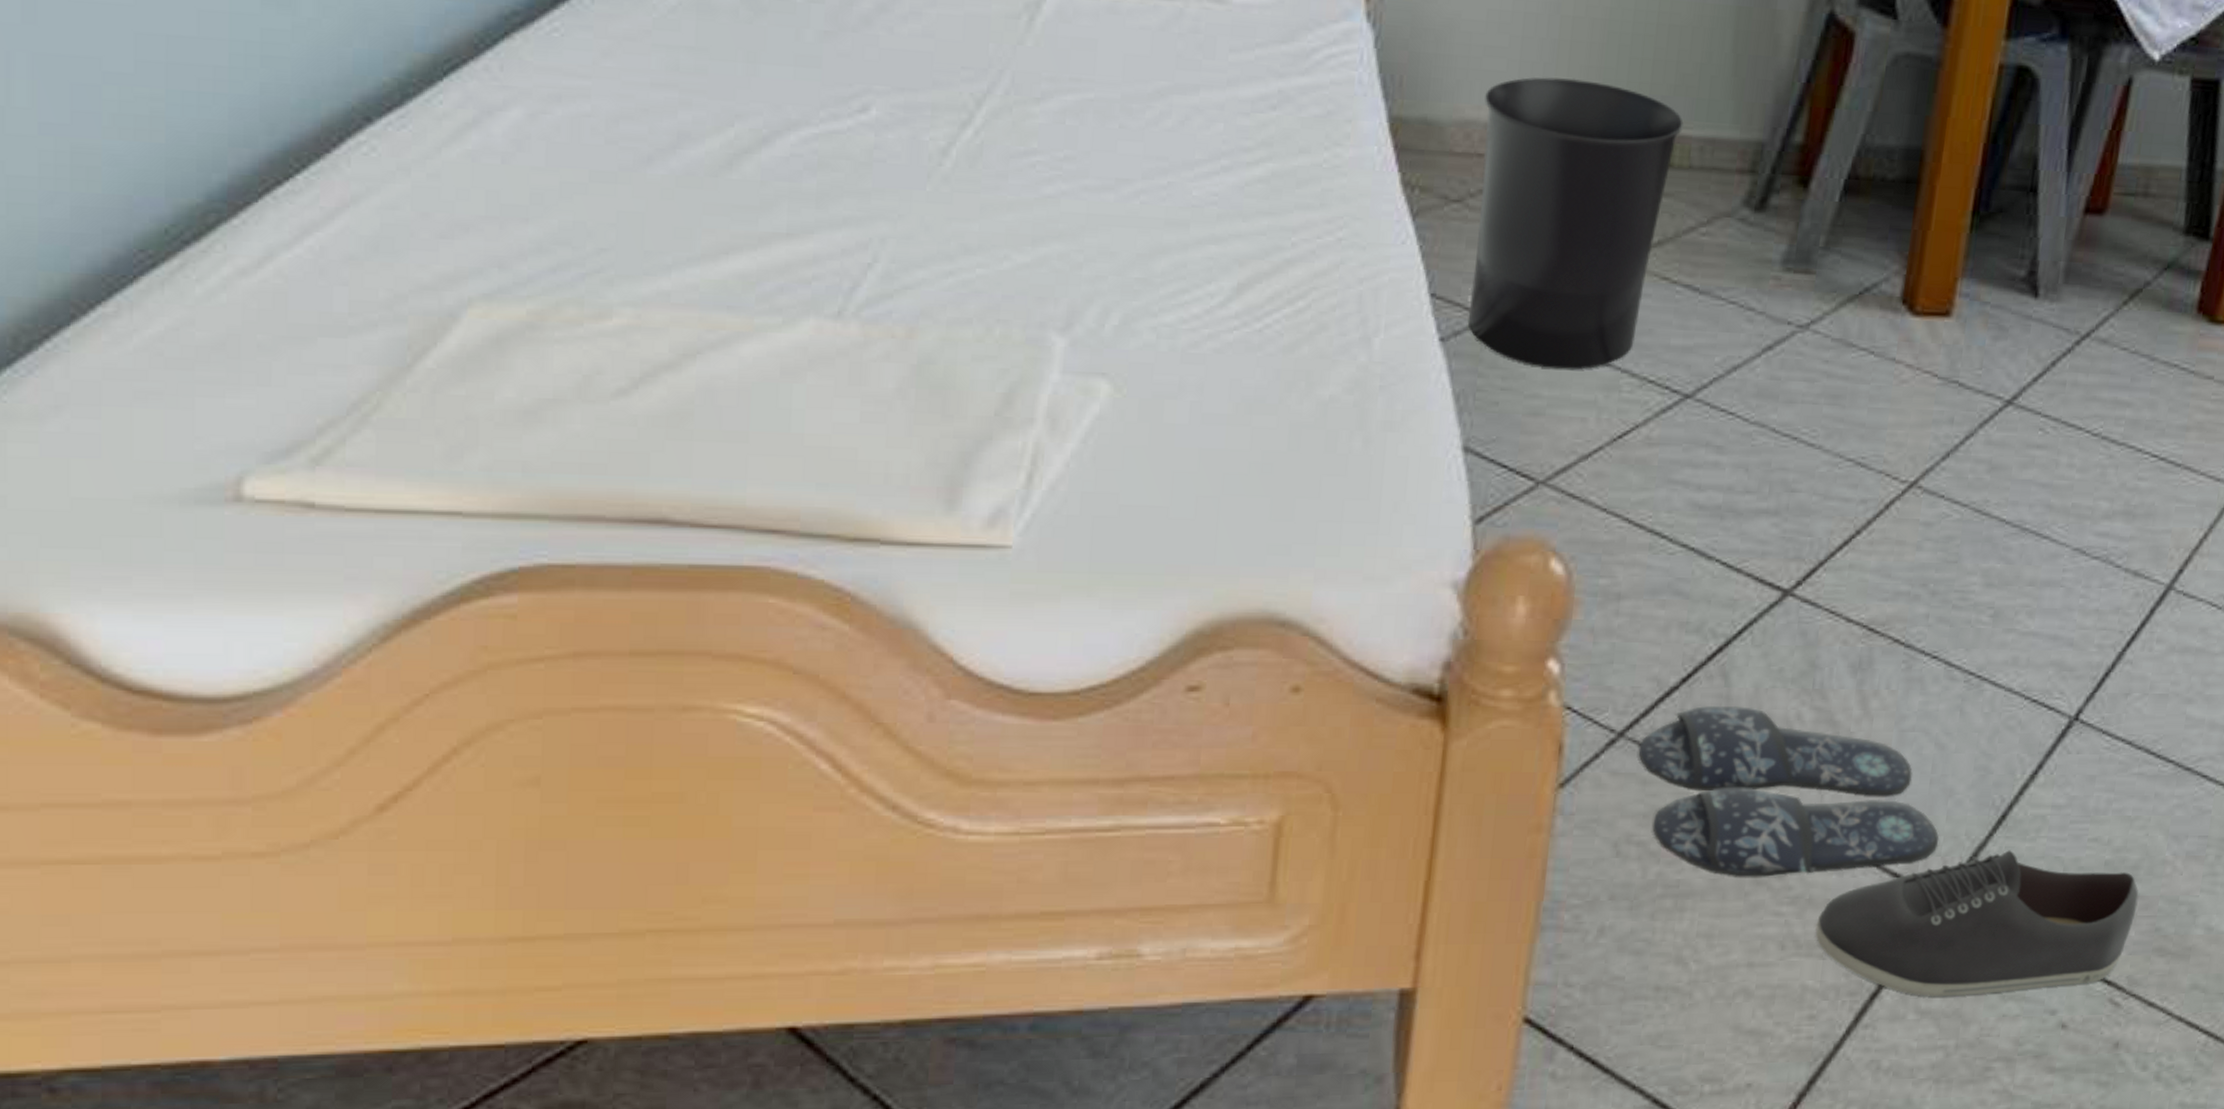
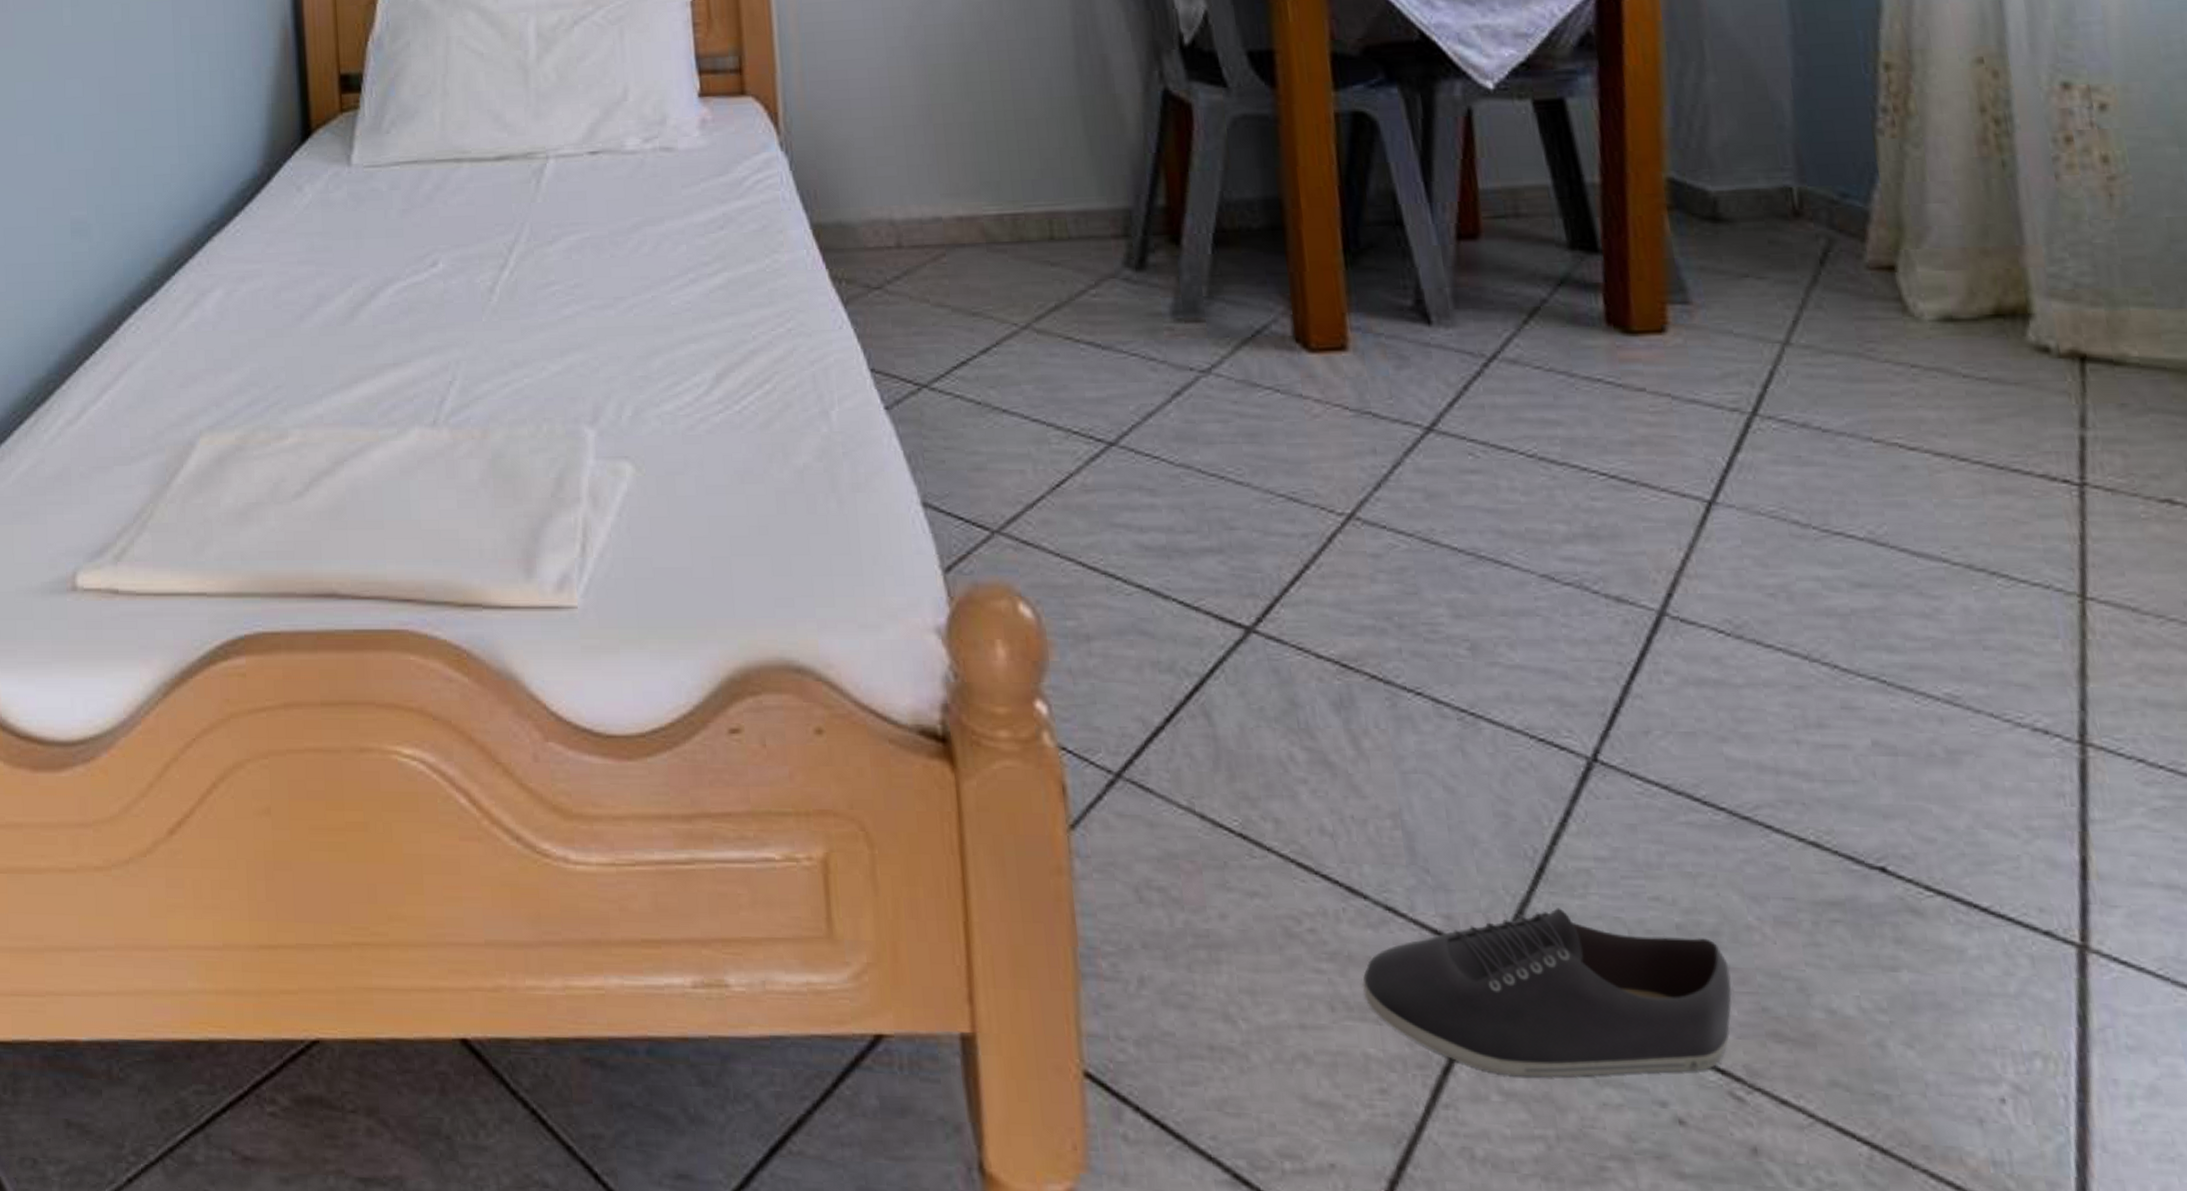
waste bin: present [1467,77,1685,369] -> none [884,174,1057,427]
slippers: present [1638,706,1939,877] -> none [1138,746,1475,930]

